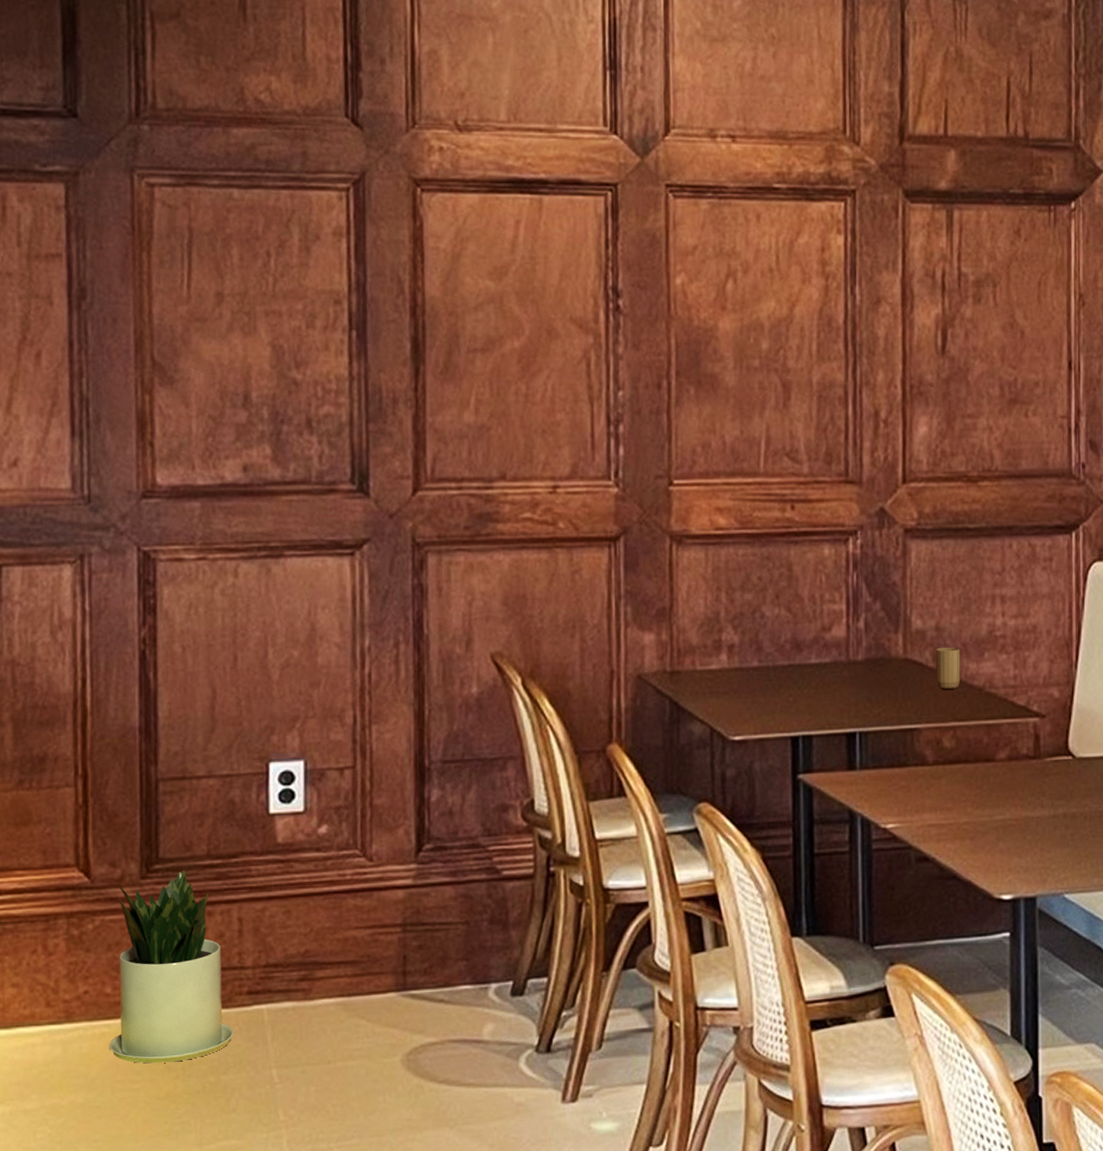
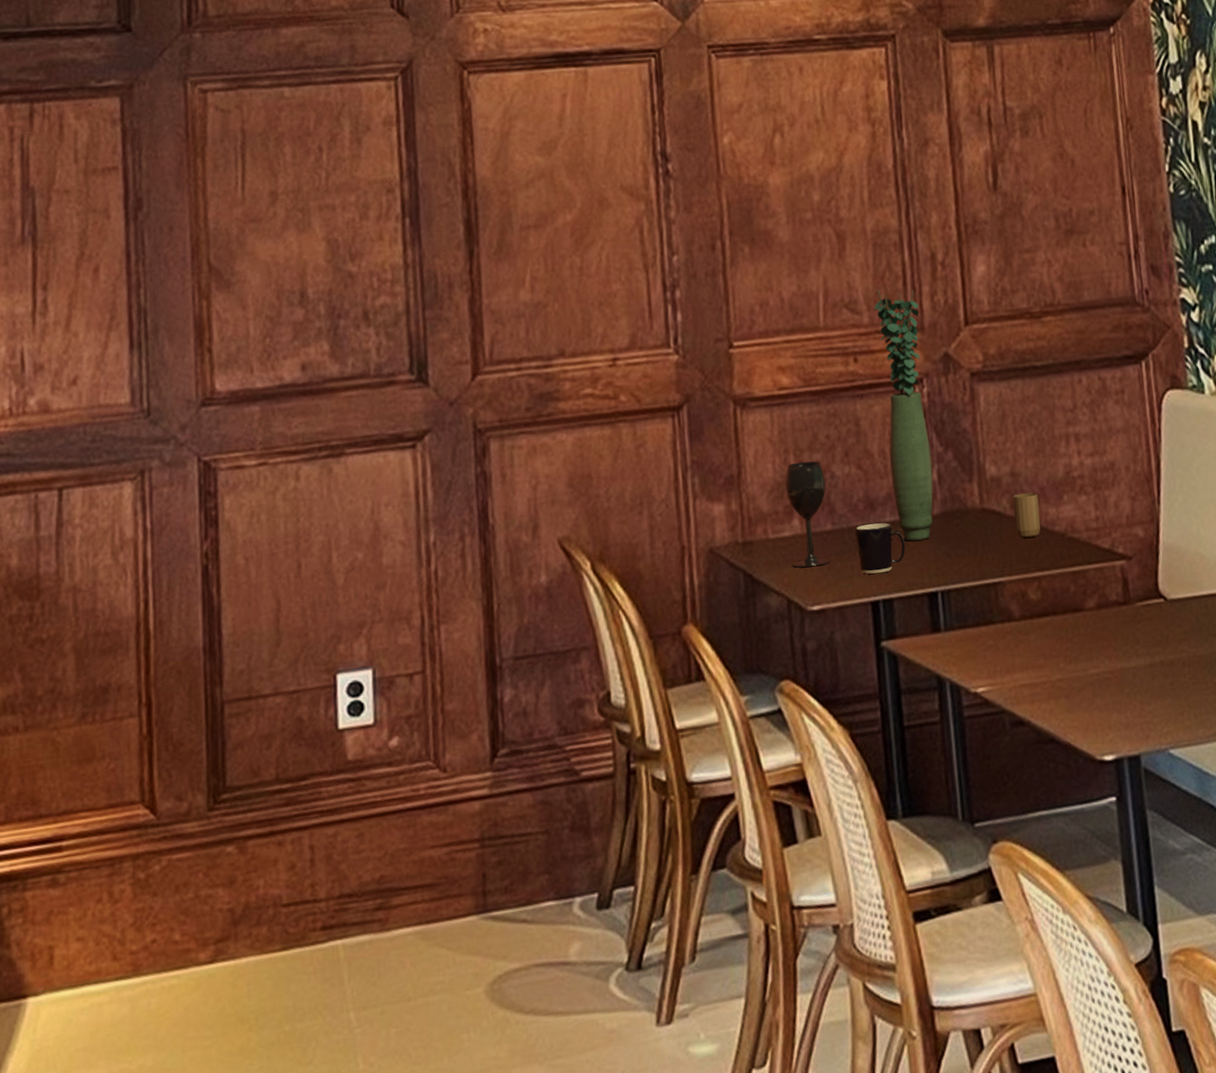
planter: present [109,870,235,1064] -> none [178,797,309,1016]
wine glass: none [715,600,755,700] -> present [784,461,830,568]
mug: none [780,663,828,712] -> present [854,522,905,575]
vase: none [815,441,861,684] -> present [874,289,934,542]

